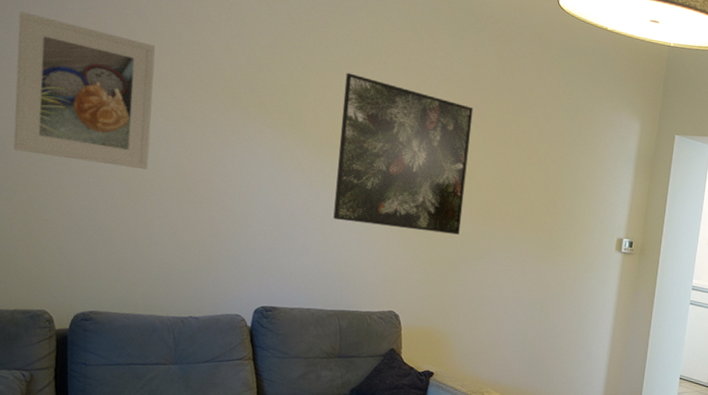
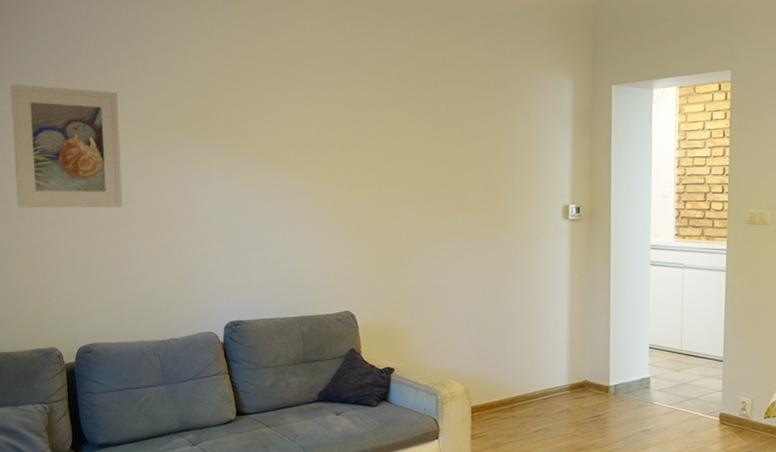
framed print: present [333,72,474,235] -> none [280,84,403,229]

